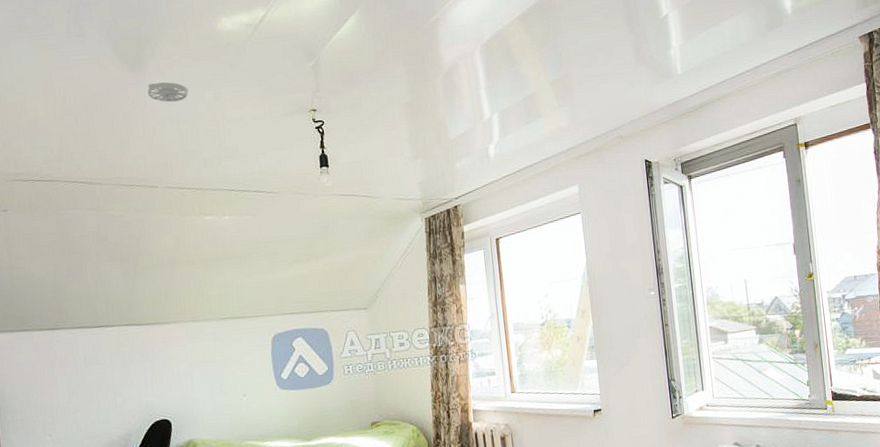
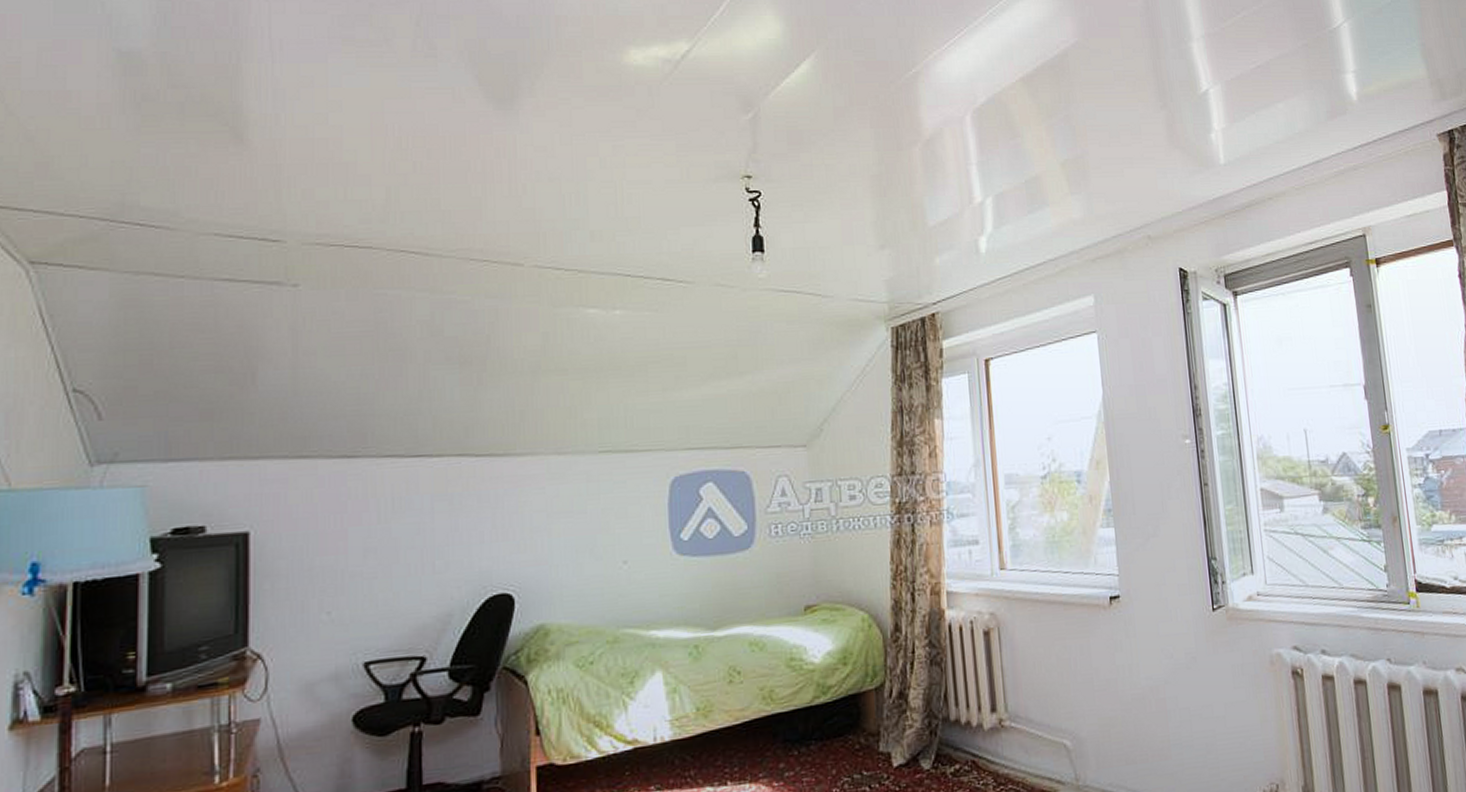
smoke detector: present [147,82,189,103] -> none [520,126,578,153]

